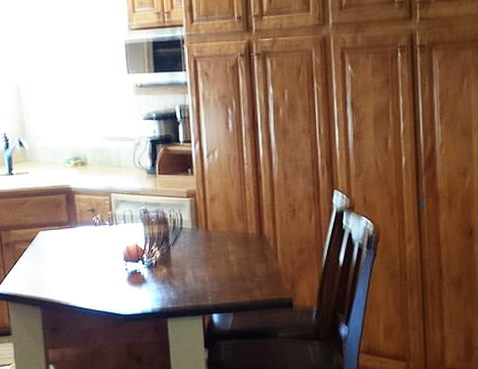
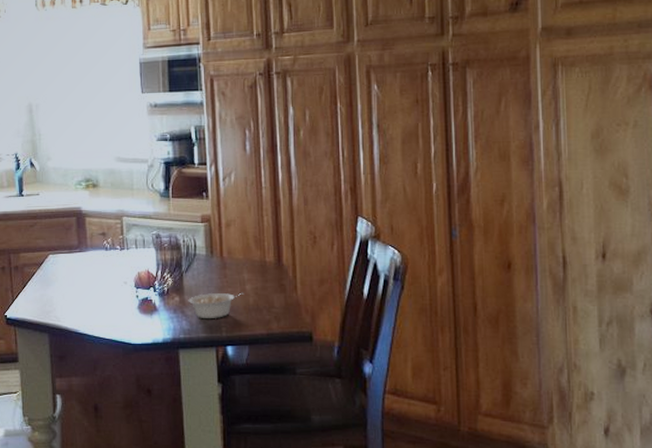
legume: none [175,263,227,288] -> present [188,292,243,318]

